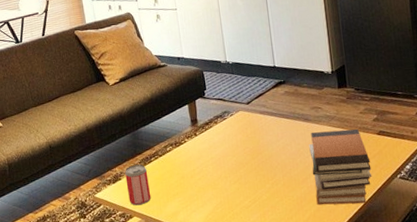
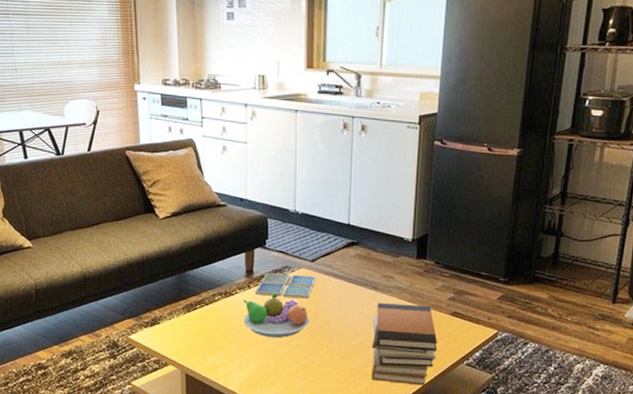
beer can: present [125,164,151,206] -> none [165,310,191,354]
fruit bowl: none [192,136,254,179] -> present [243,293,310,338]
drink coaster: none [201,116,254,140] -> present [255,273,317,299]

